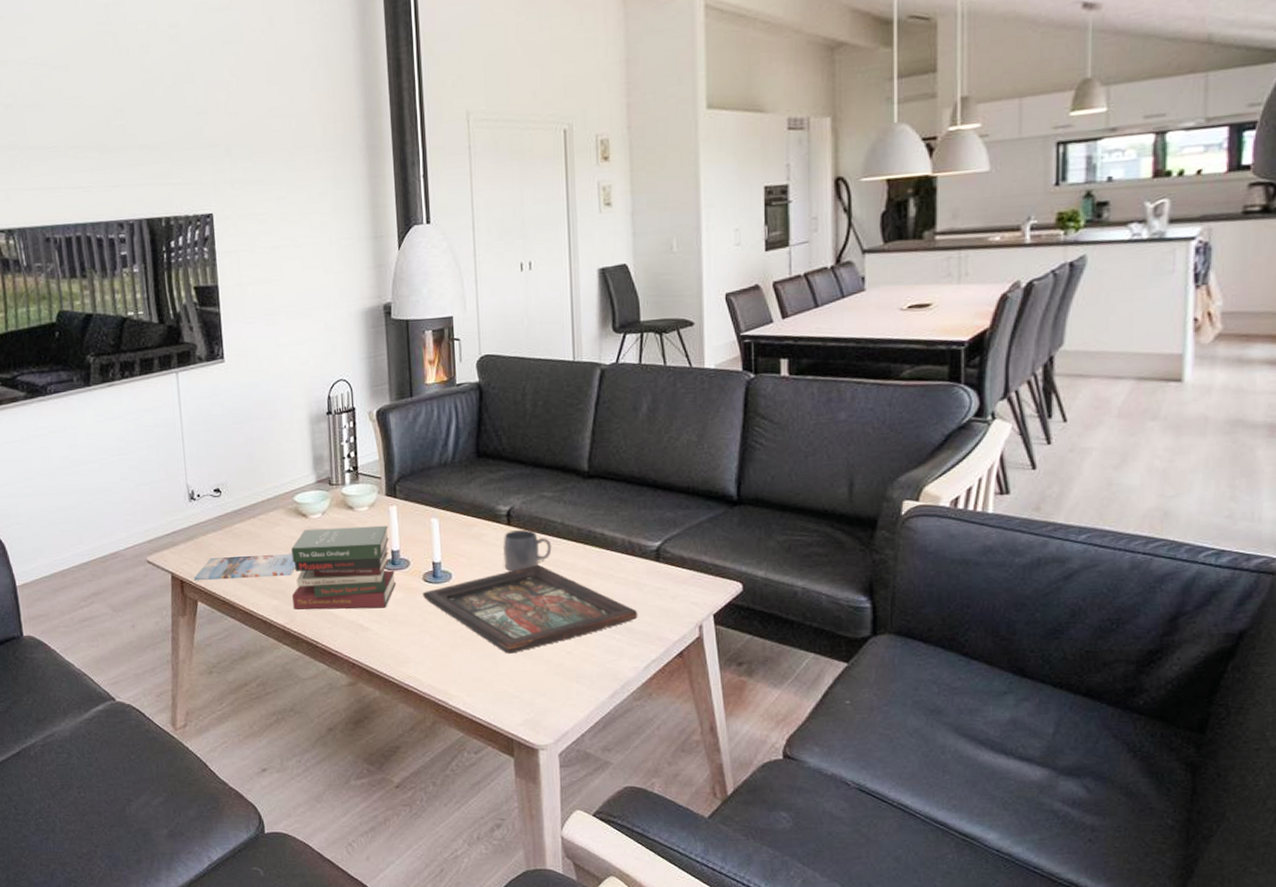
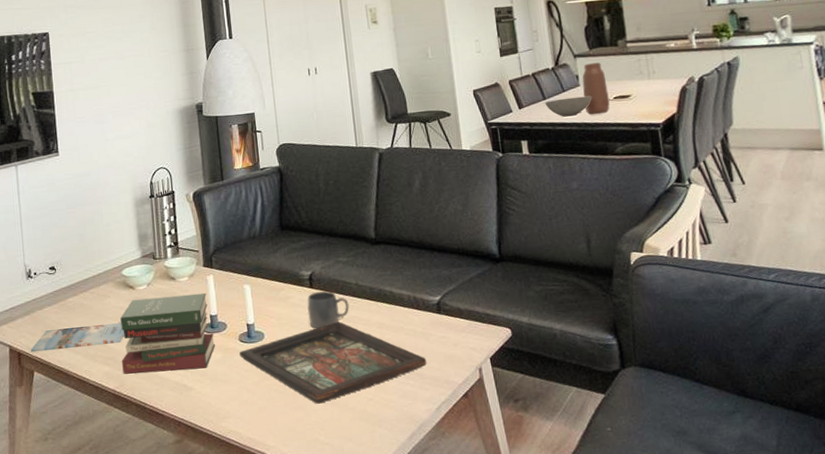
bowl: none [816,303,878,330] -> present [545,96,591,117]
vase: none [868,260,902,329] -> present [582,62,610,116]

